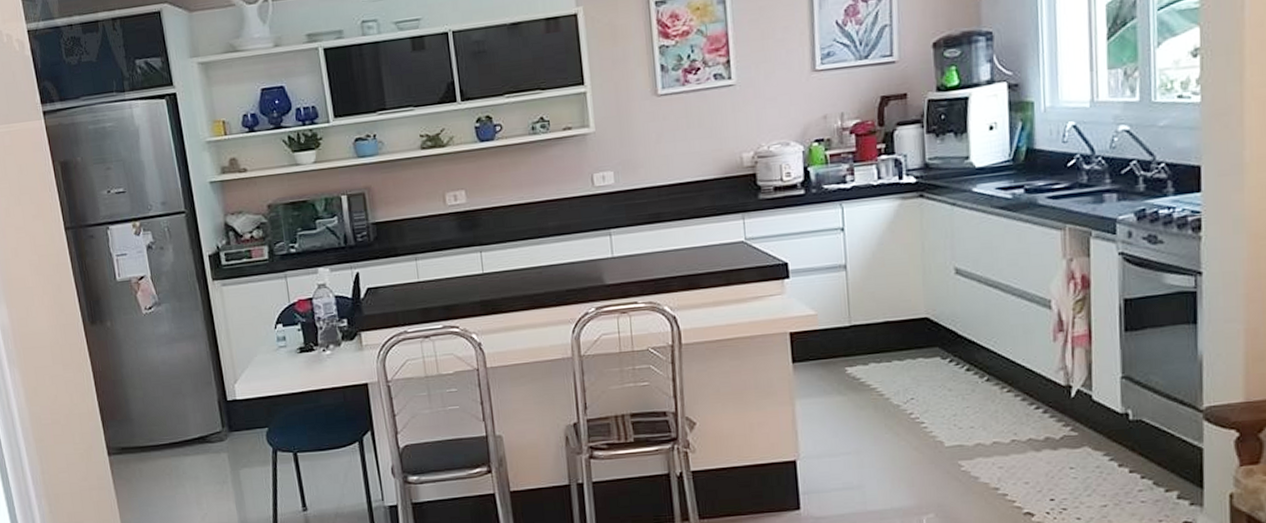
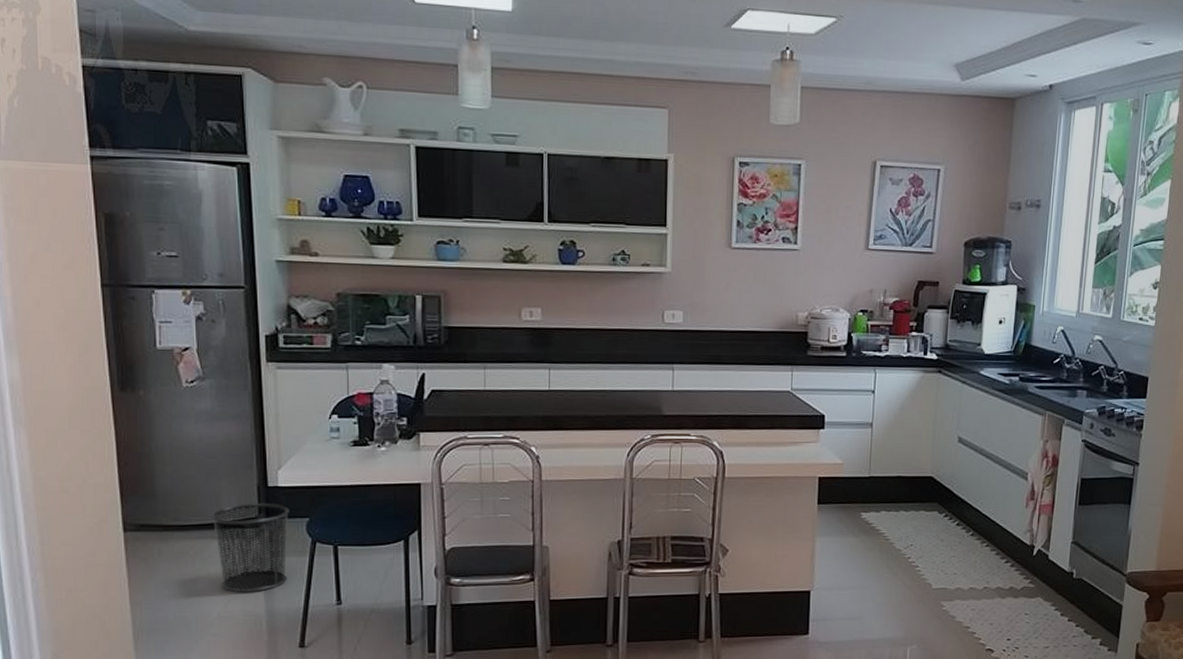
trash can: none [181,416,255,506] -> present [212,503,289,593]

